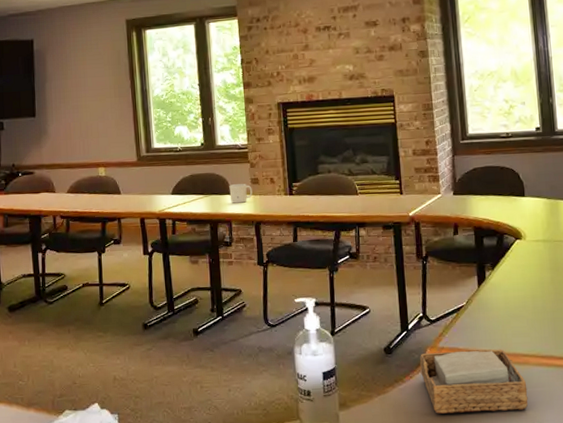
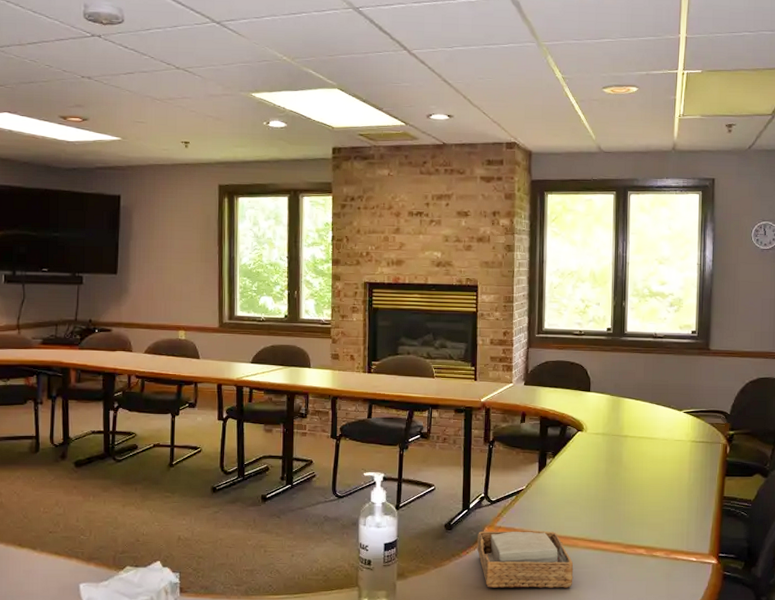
mug: present [229,184,253,203] -> none [309,358,332,377]

